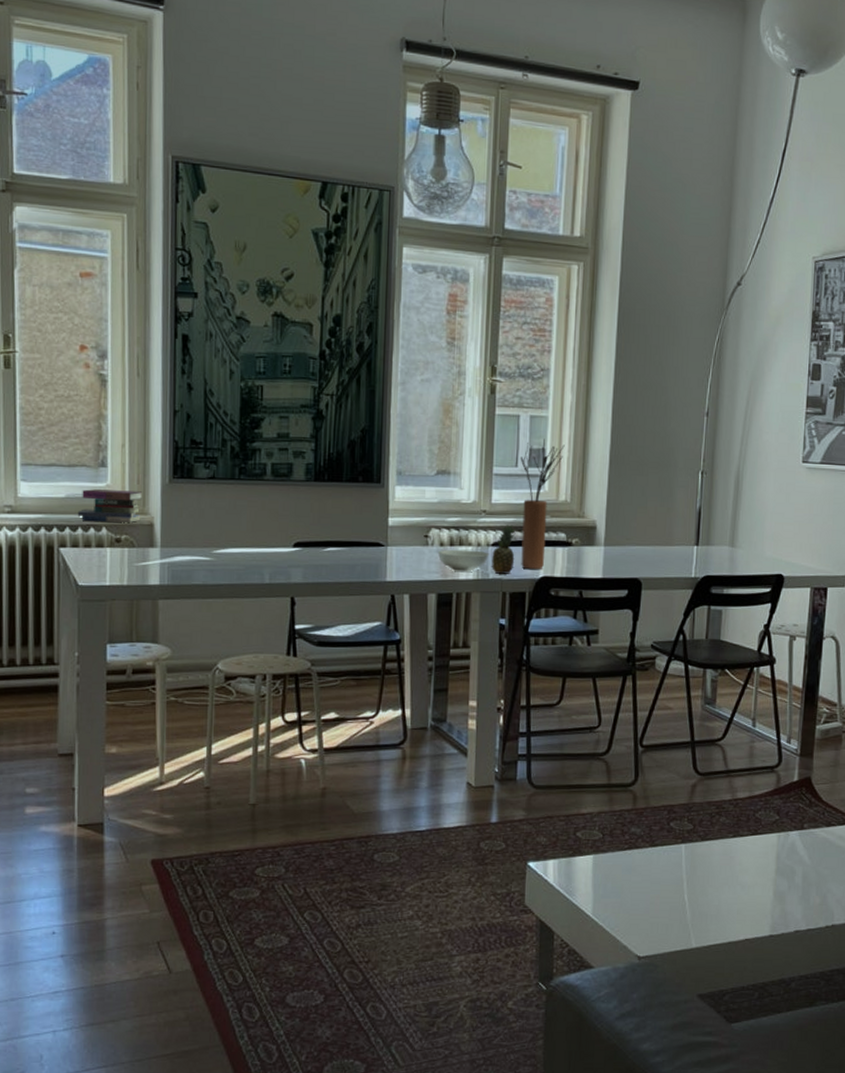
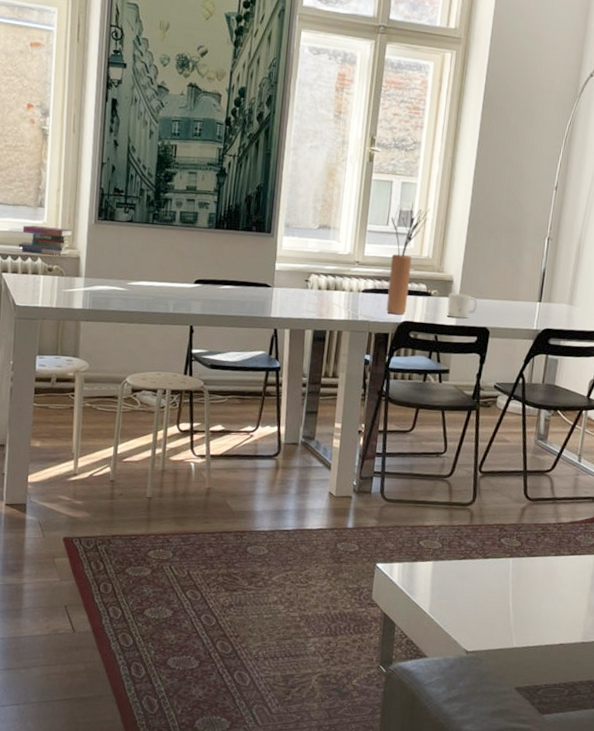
bowl: present [437,549,490,572] -> none [315,293,360,313]
fruit: present [492,525,517,574] -> none [361,275,385,317]
mug: none [591,541,626,569] -> present [447,293,477,318]

